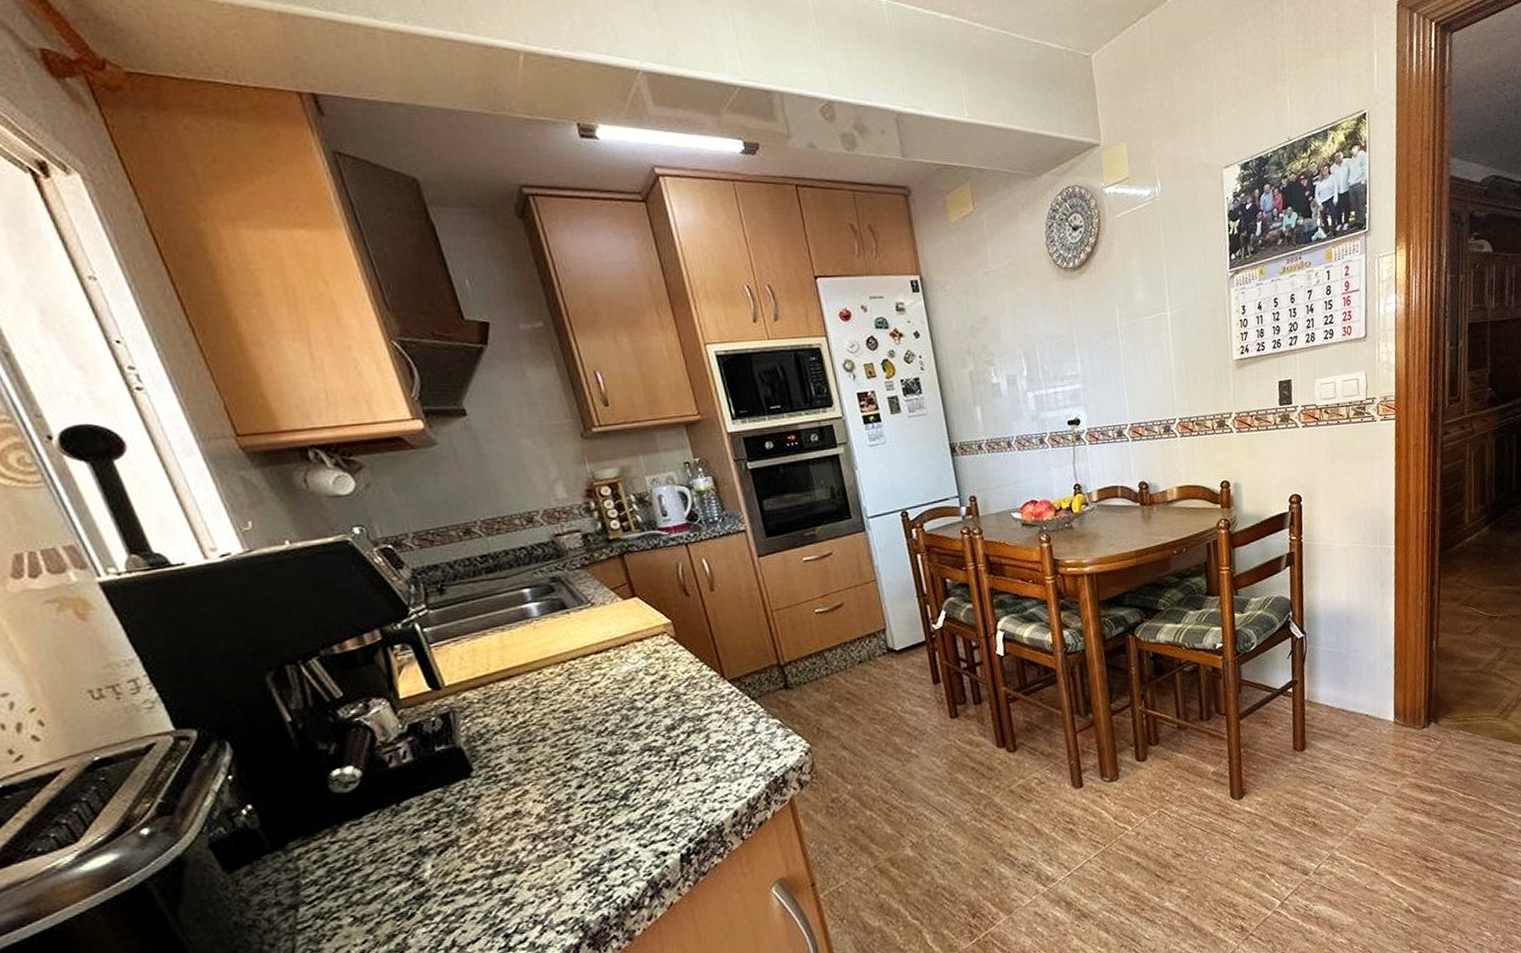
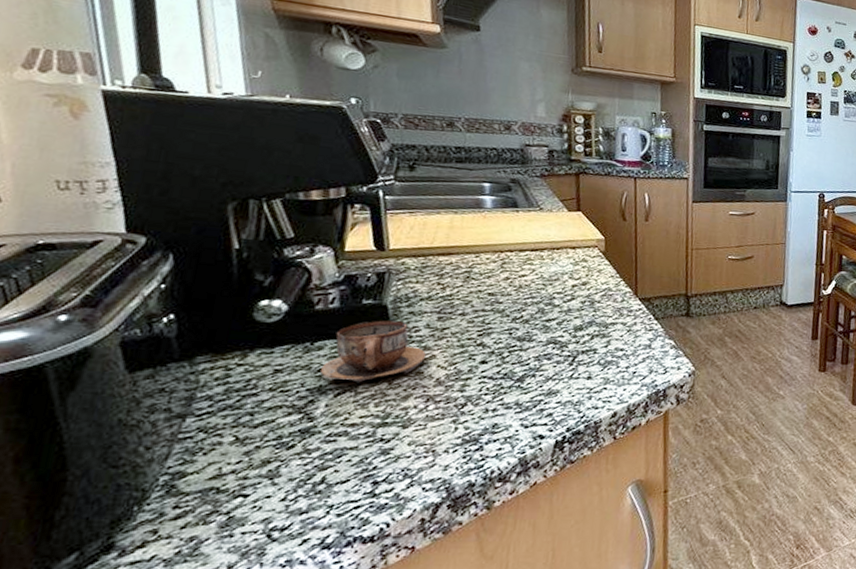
cup: none [415,761,519,840] -> present [320,320,427,383]

